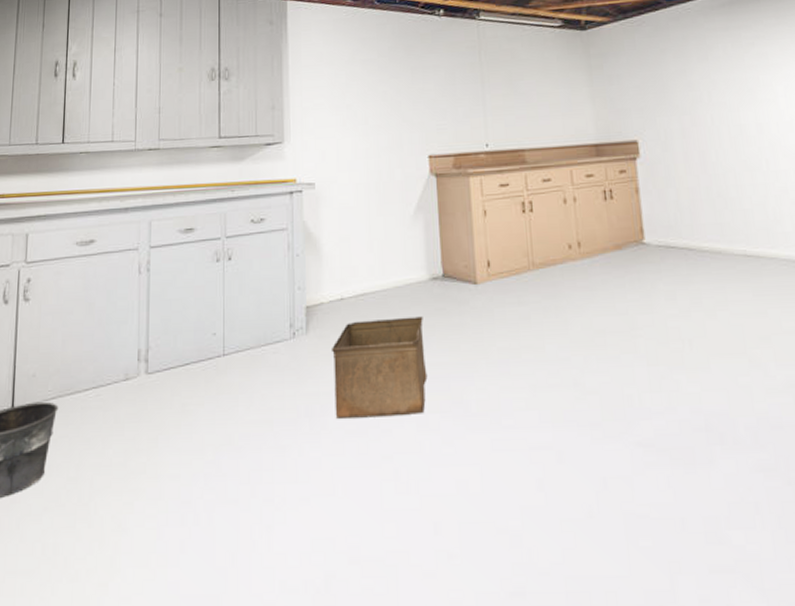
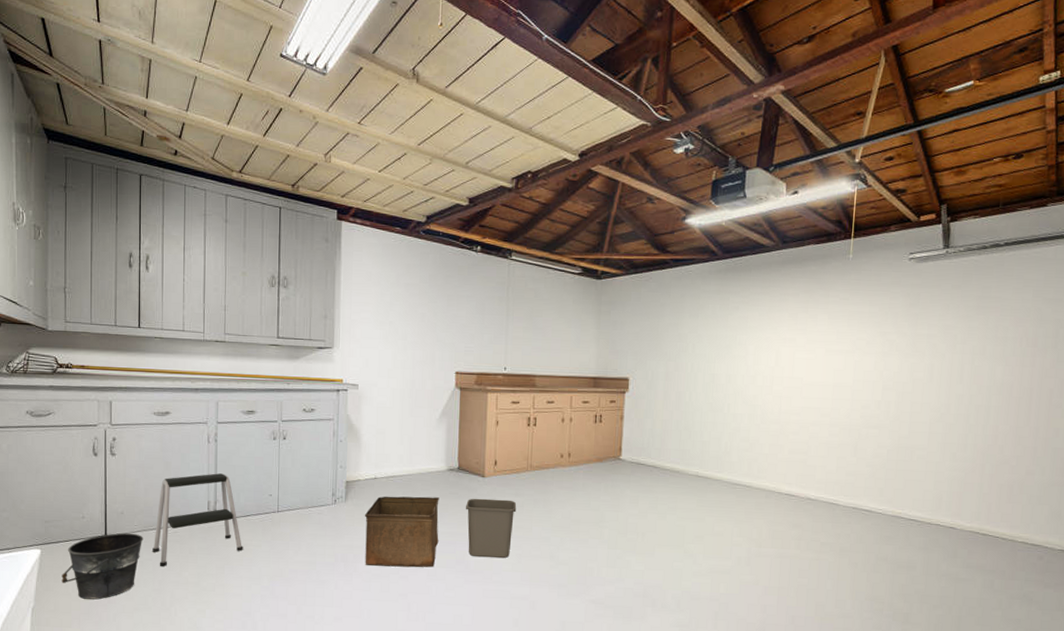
step stool: none [69,311,182,446] -> present [152,473,243,567]
garbage can: none [457,311,522,393] -> present [466,498,517,558]

